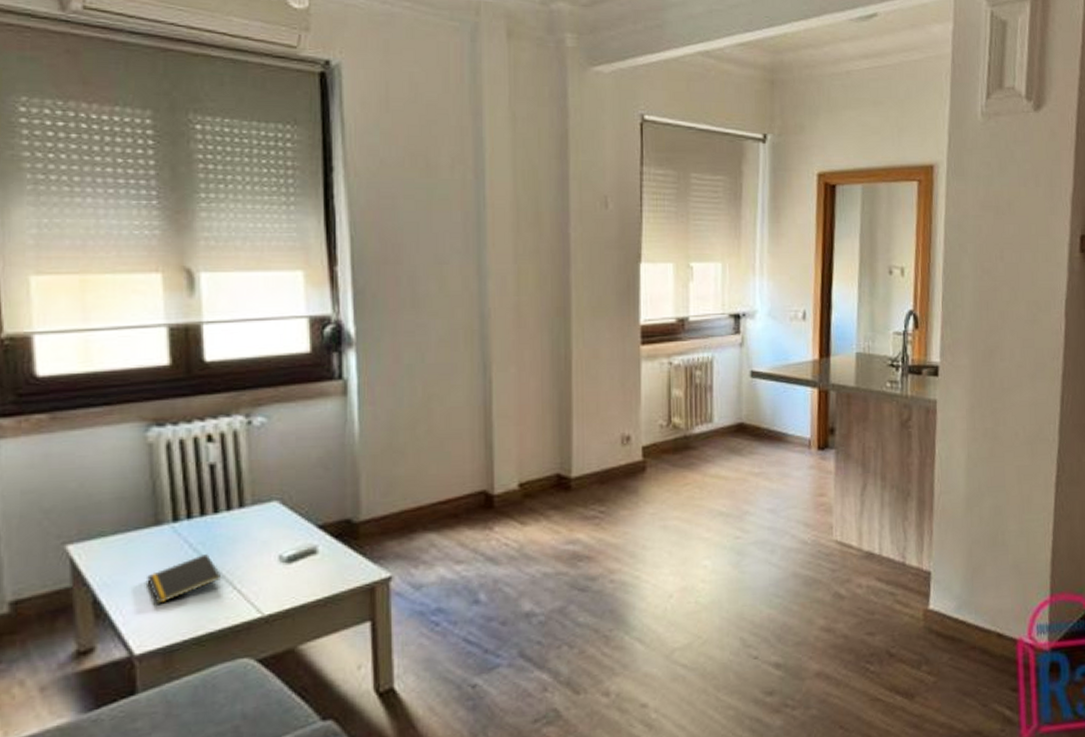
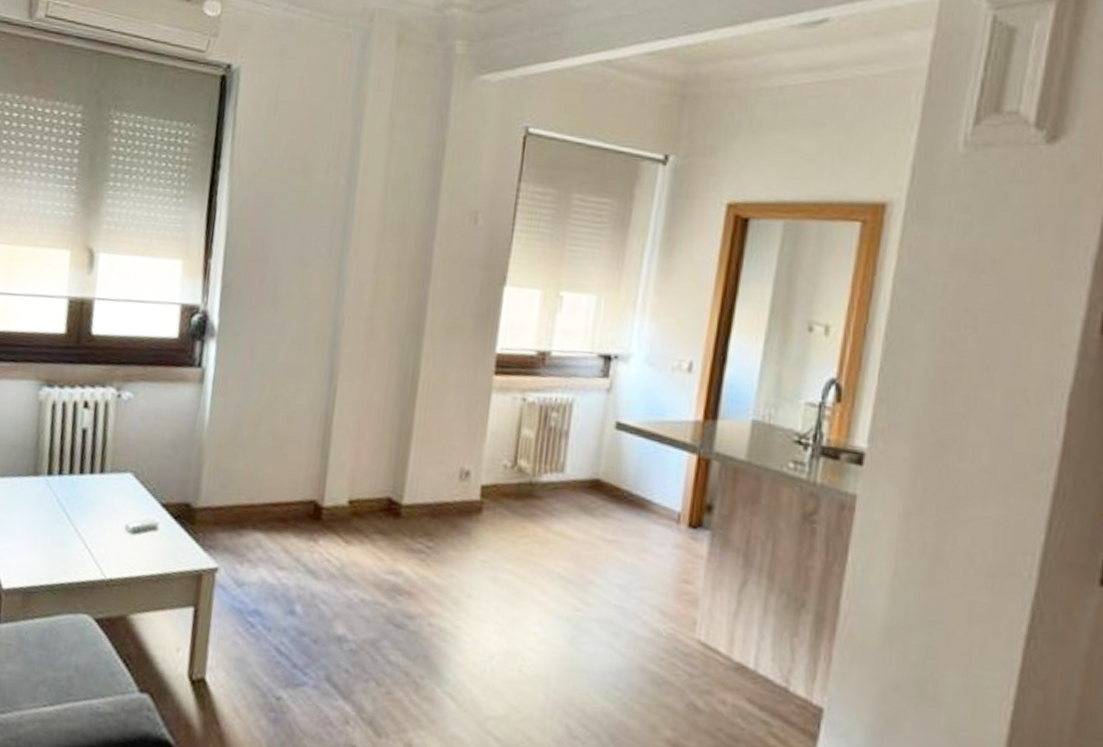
notepad: present [145,553,222,604] -> none [20,509,78,547]

